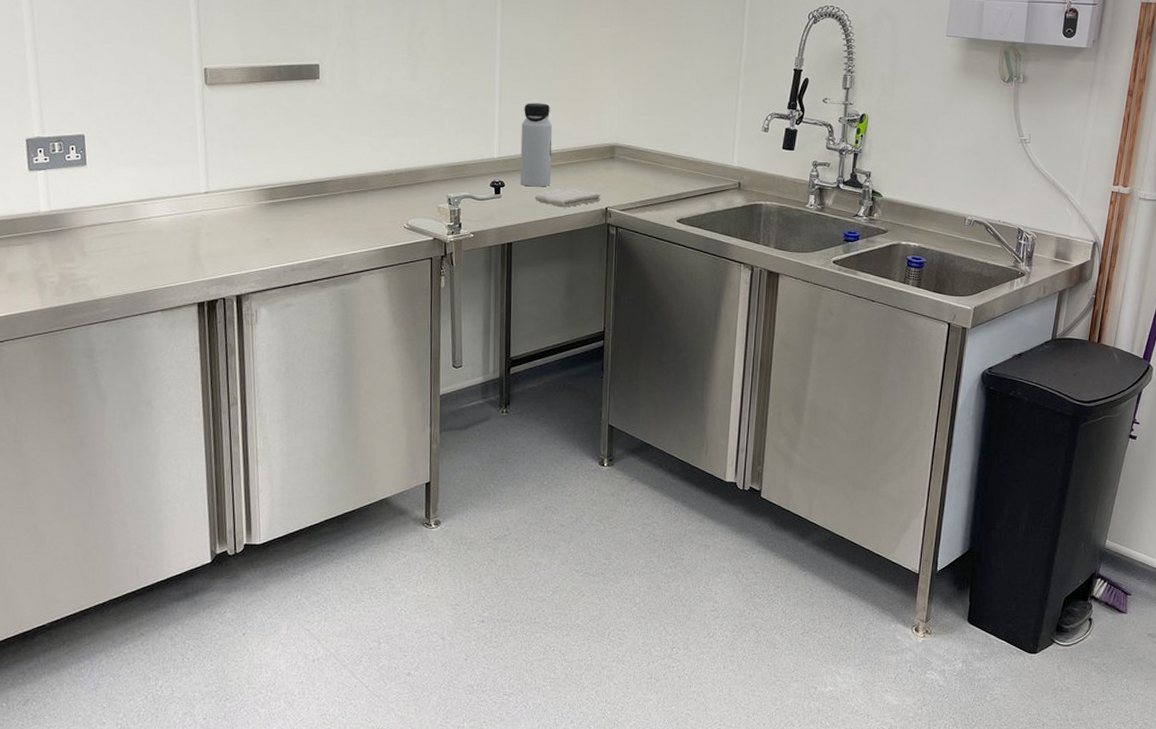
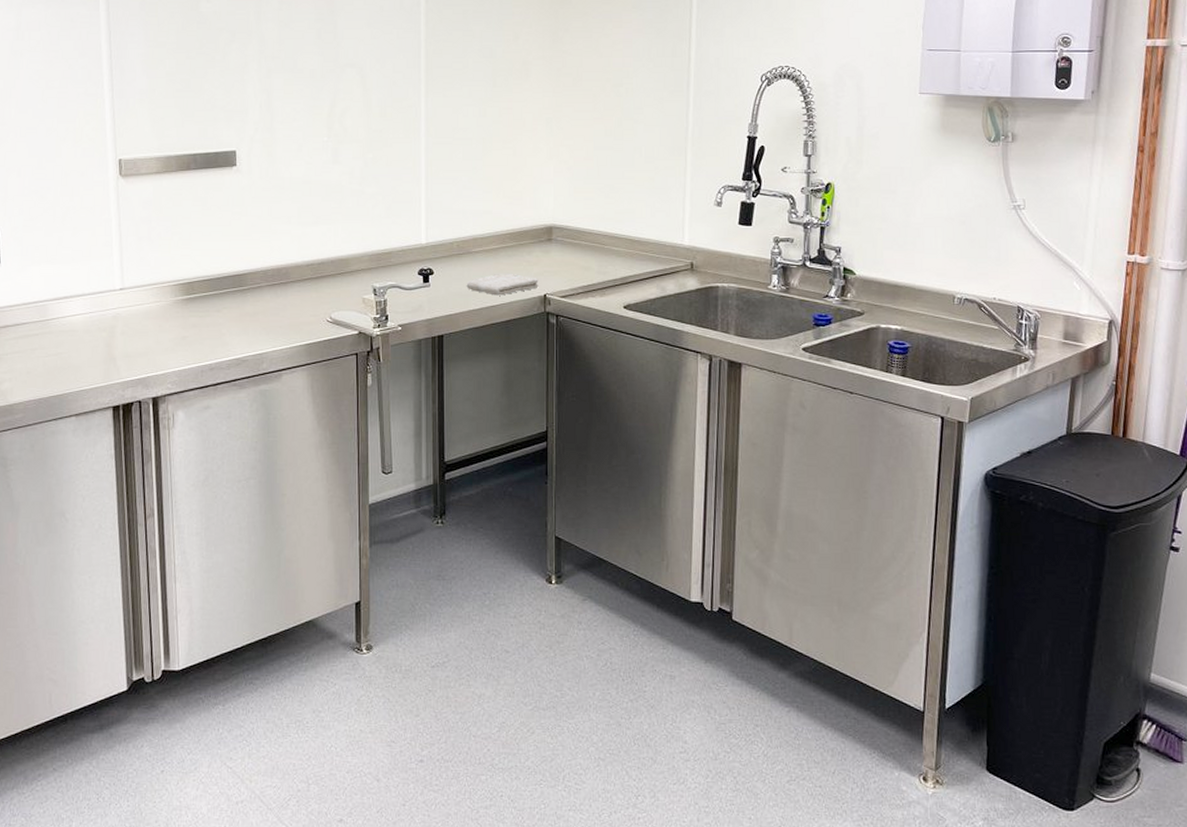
water bottle: present [520,103,553,187] -> none [450,183,484,274]

